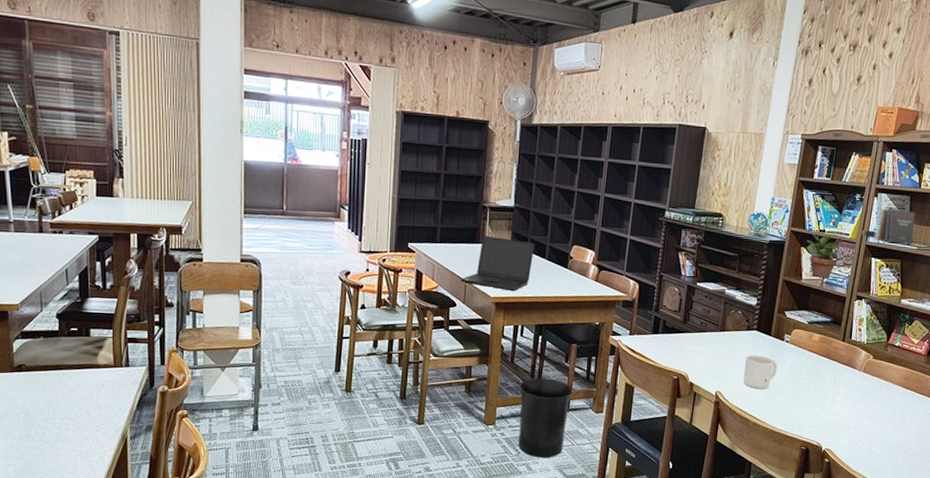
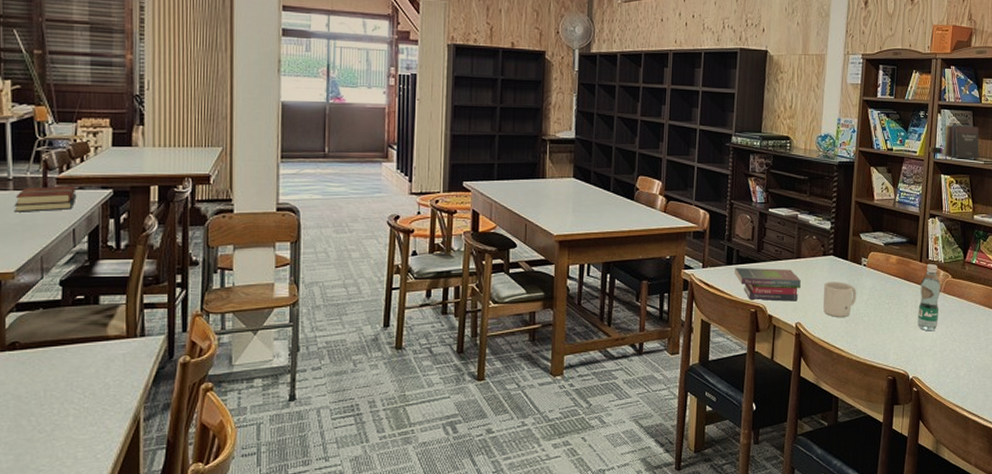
books: none [16,230,68,252] -> present [14,185,77,212]
laptop: present [460,235,535,291] -> none [520,170,599,227]
waste bin: present [518,377,573,458] -> none [588,320,646,408]
books: none [660,336,723,372] -> present [735,267,801,302]
potted plant: present [806,232,839,279] -> none [875,151,909,198]
bottle: none [834,343,862,408] -> present [918,263,941,331]

